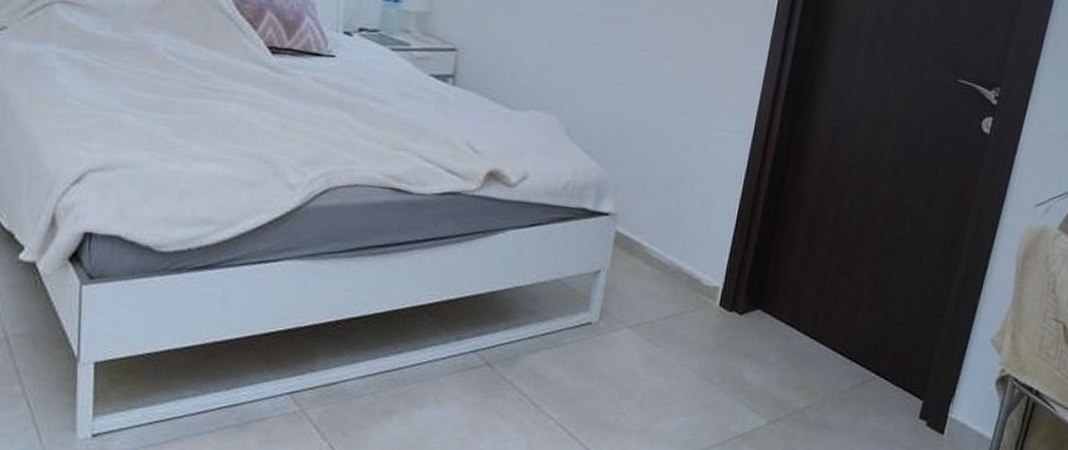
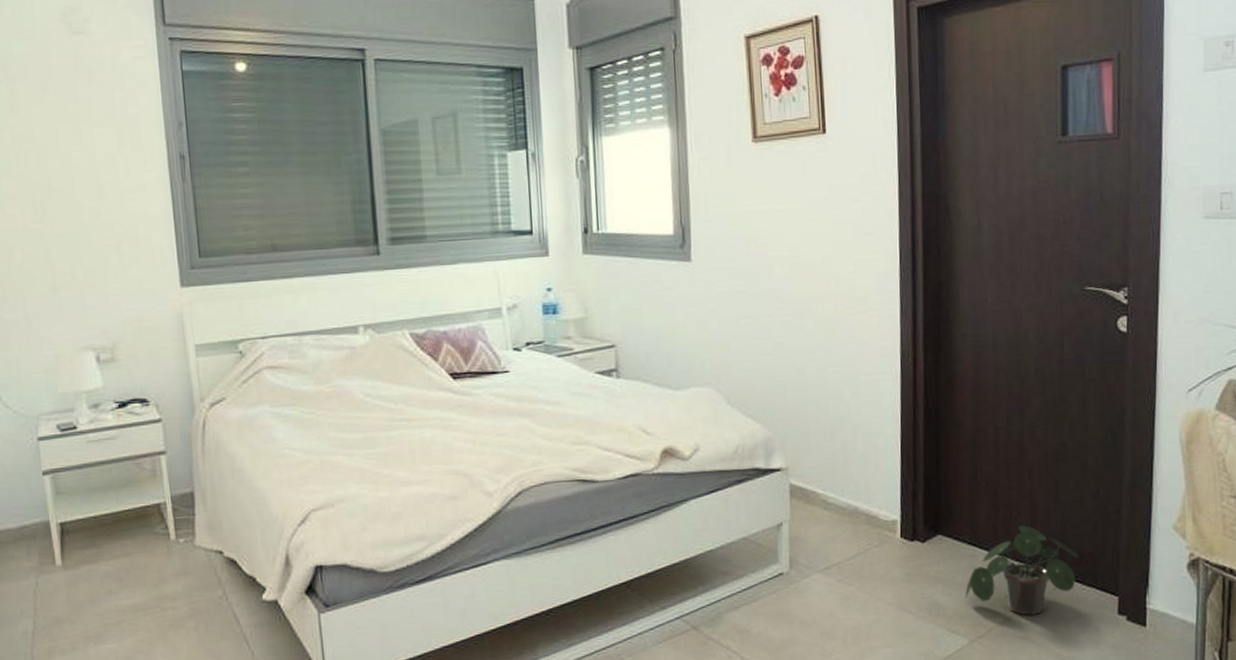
potted plant: none [772,314,894,406] -> present [965,525,1079,615]

